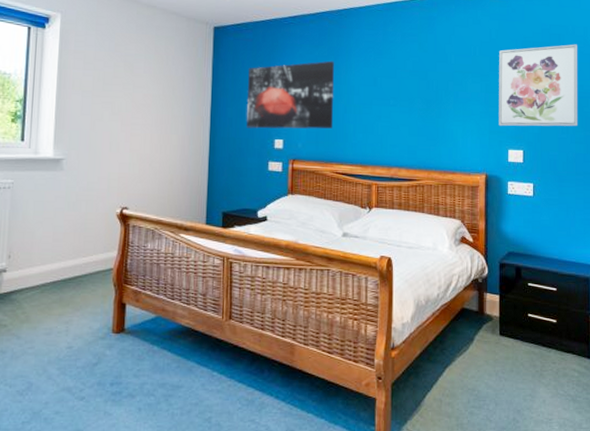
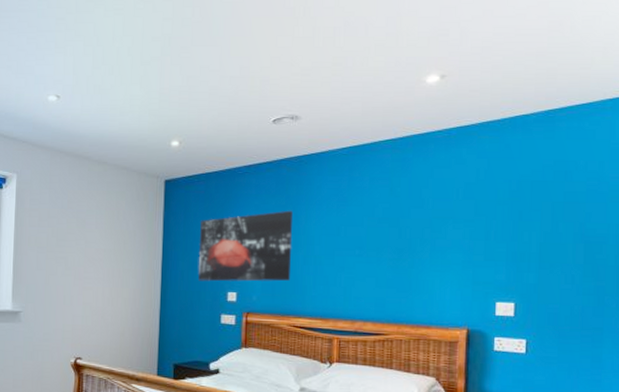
wall art: present [499,44,578,127] -> none [485,181,591,277]

